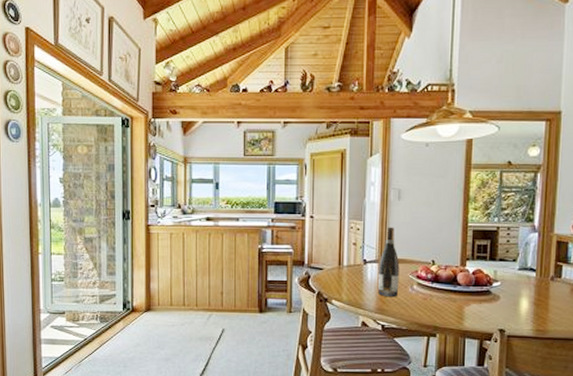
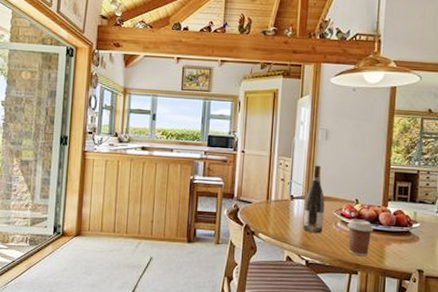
coffee cup: none [423,281,452,319] -> present [347,219,374,257]

